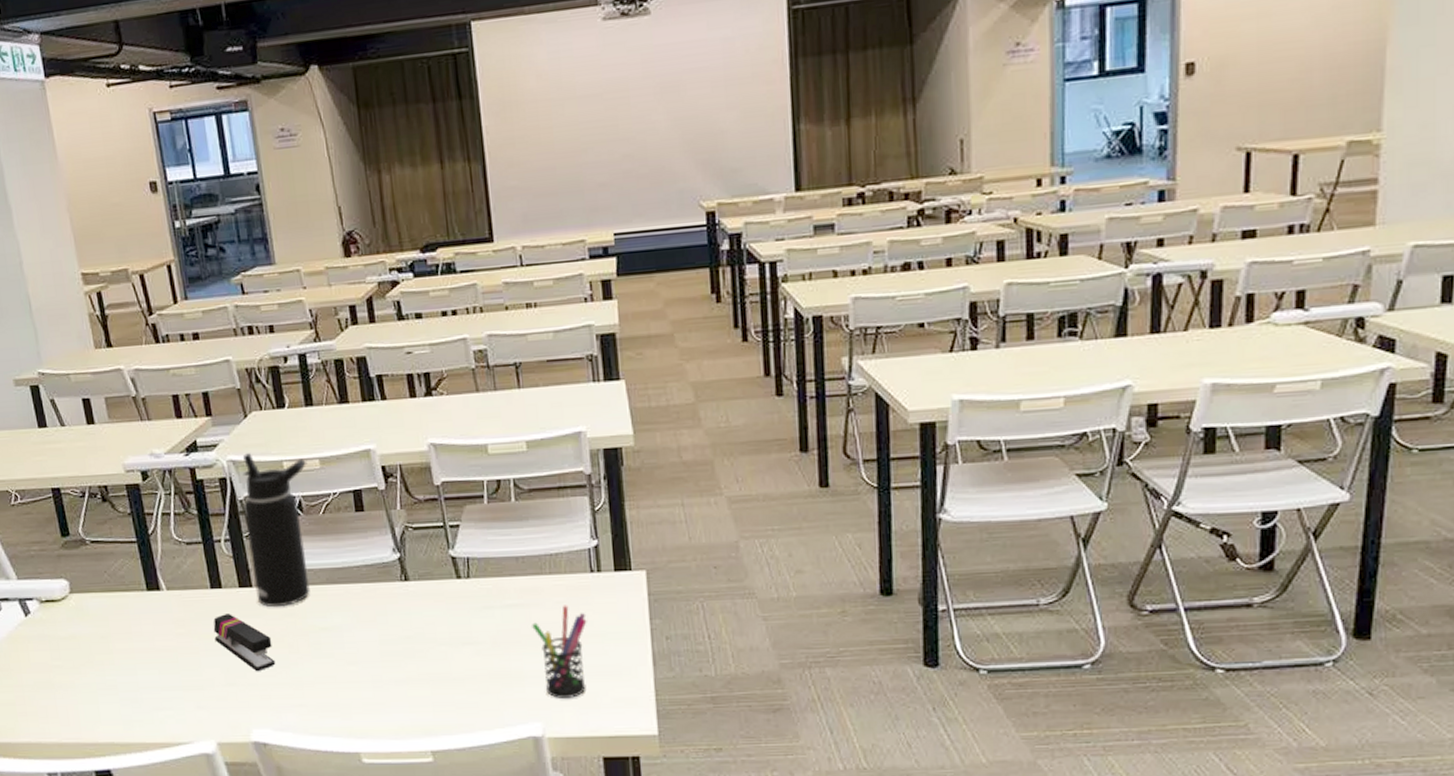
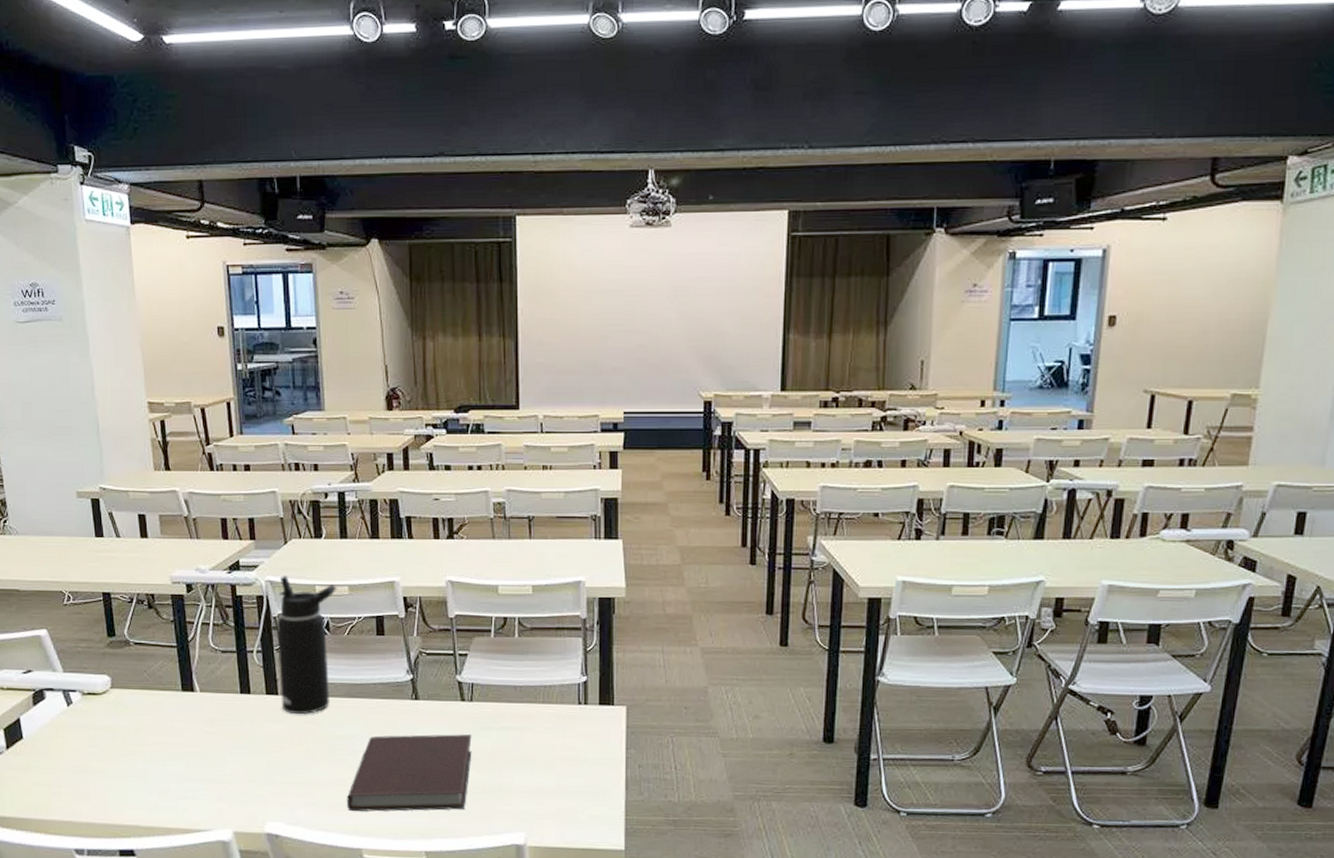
stapler: present [213,614,276,672] -> none [239,717,293,771]
notebook: none [338,616,474,712] -> present [347,734,472,812]
pen holder: present [532,605,587,698] -> none [524,731,572,813]

